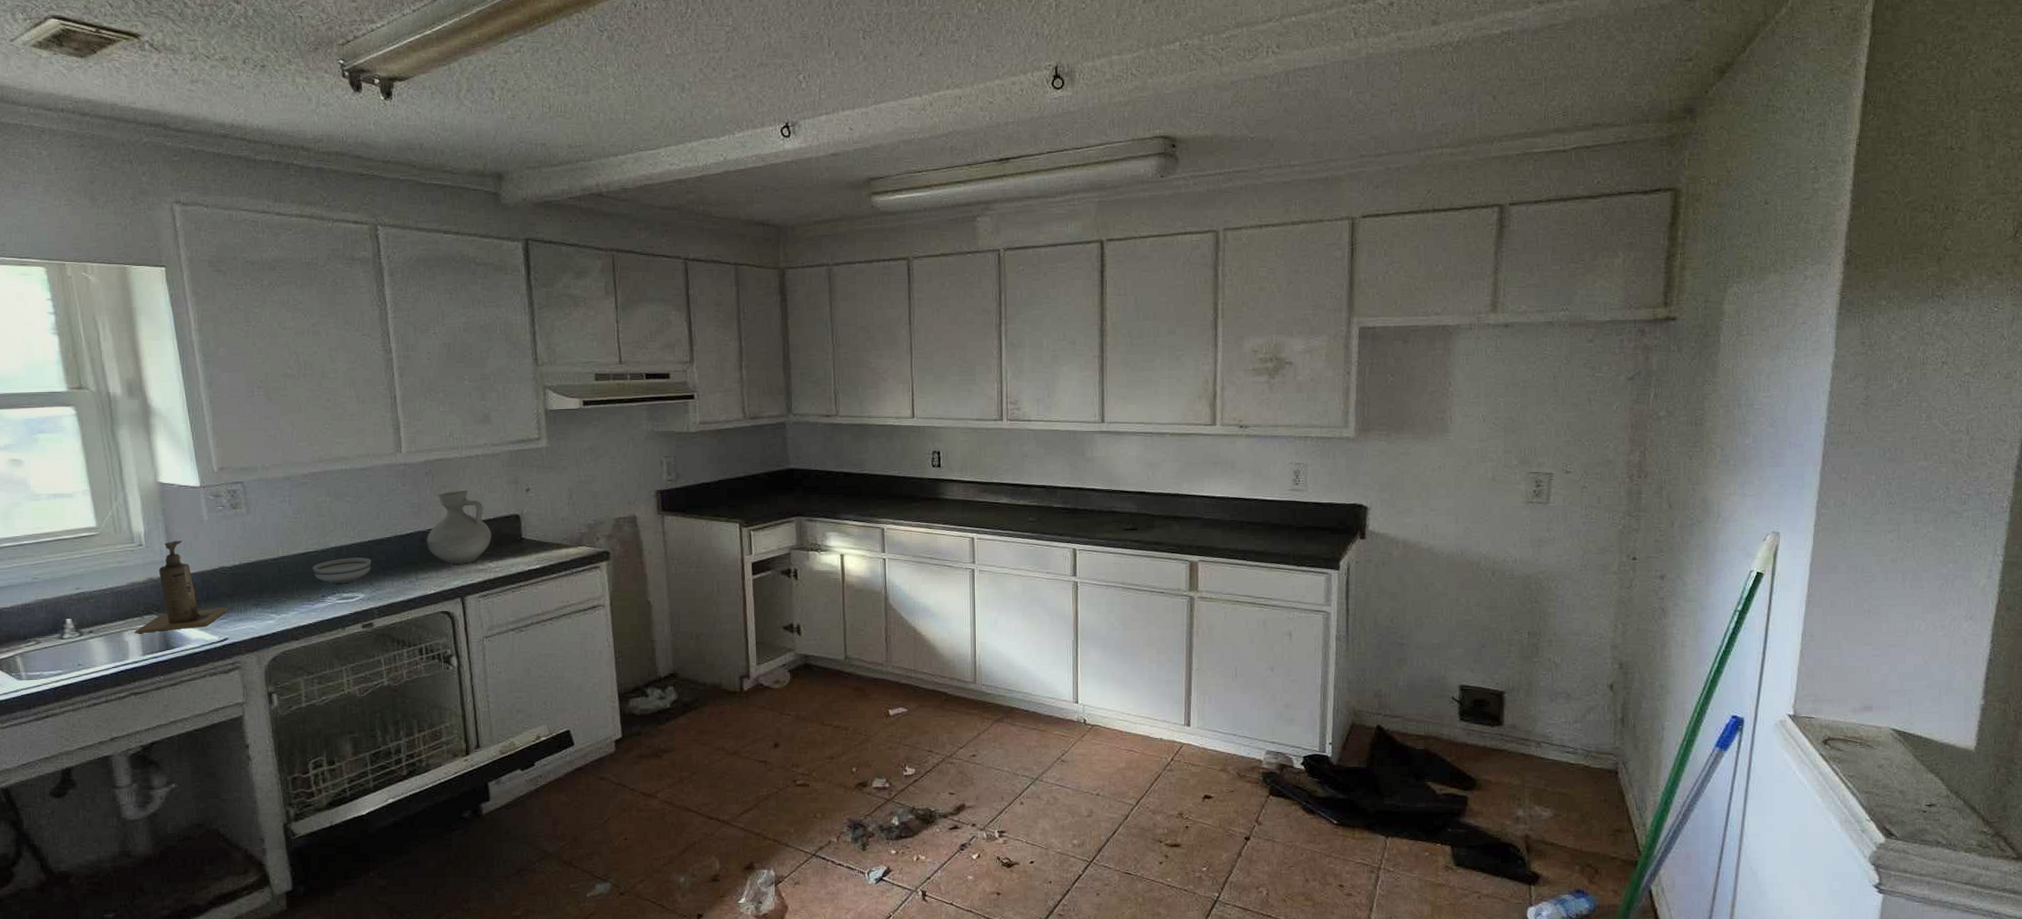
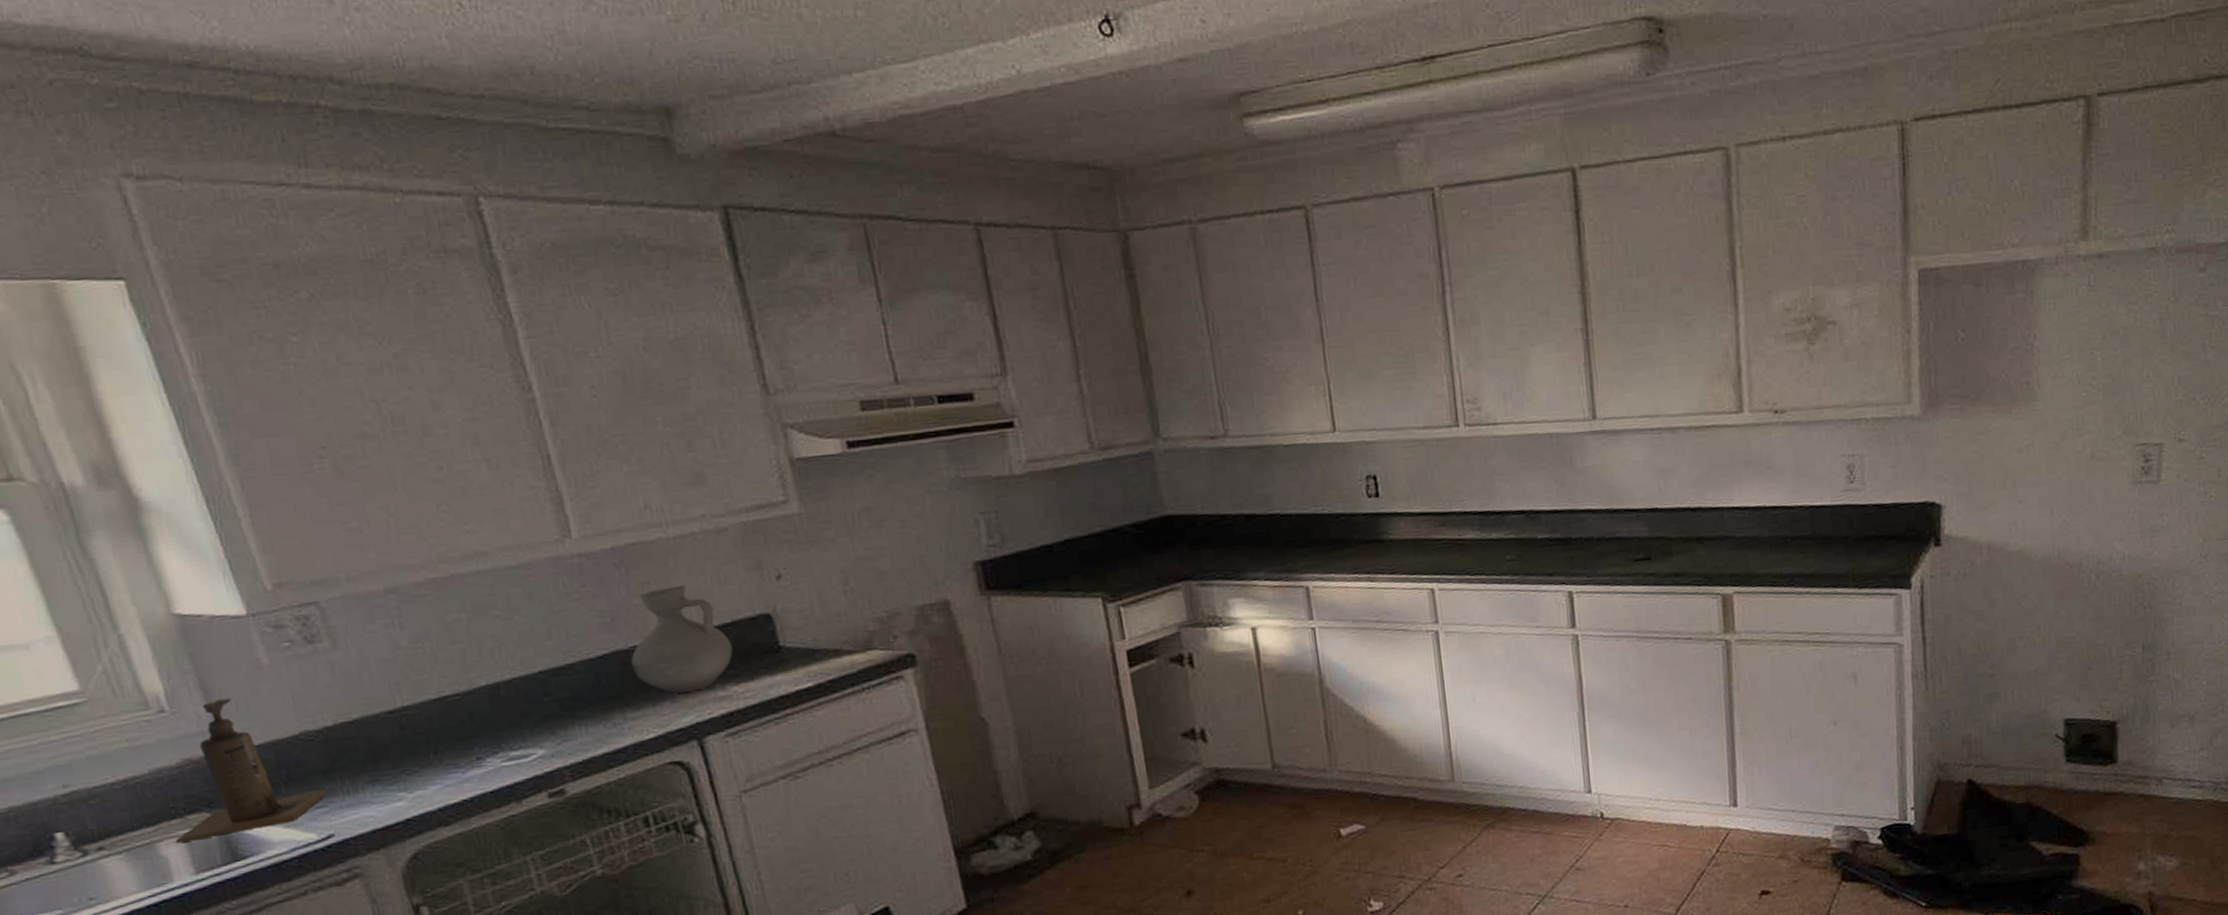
bowl: present [312,557,372,584] -> none [454,696,551,739]

